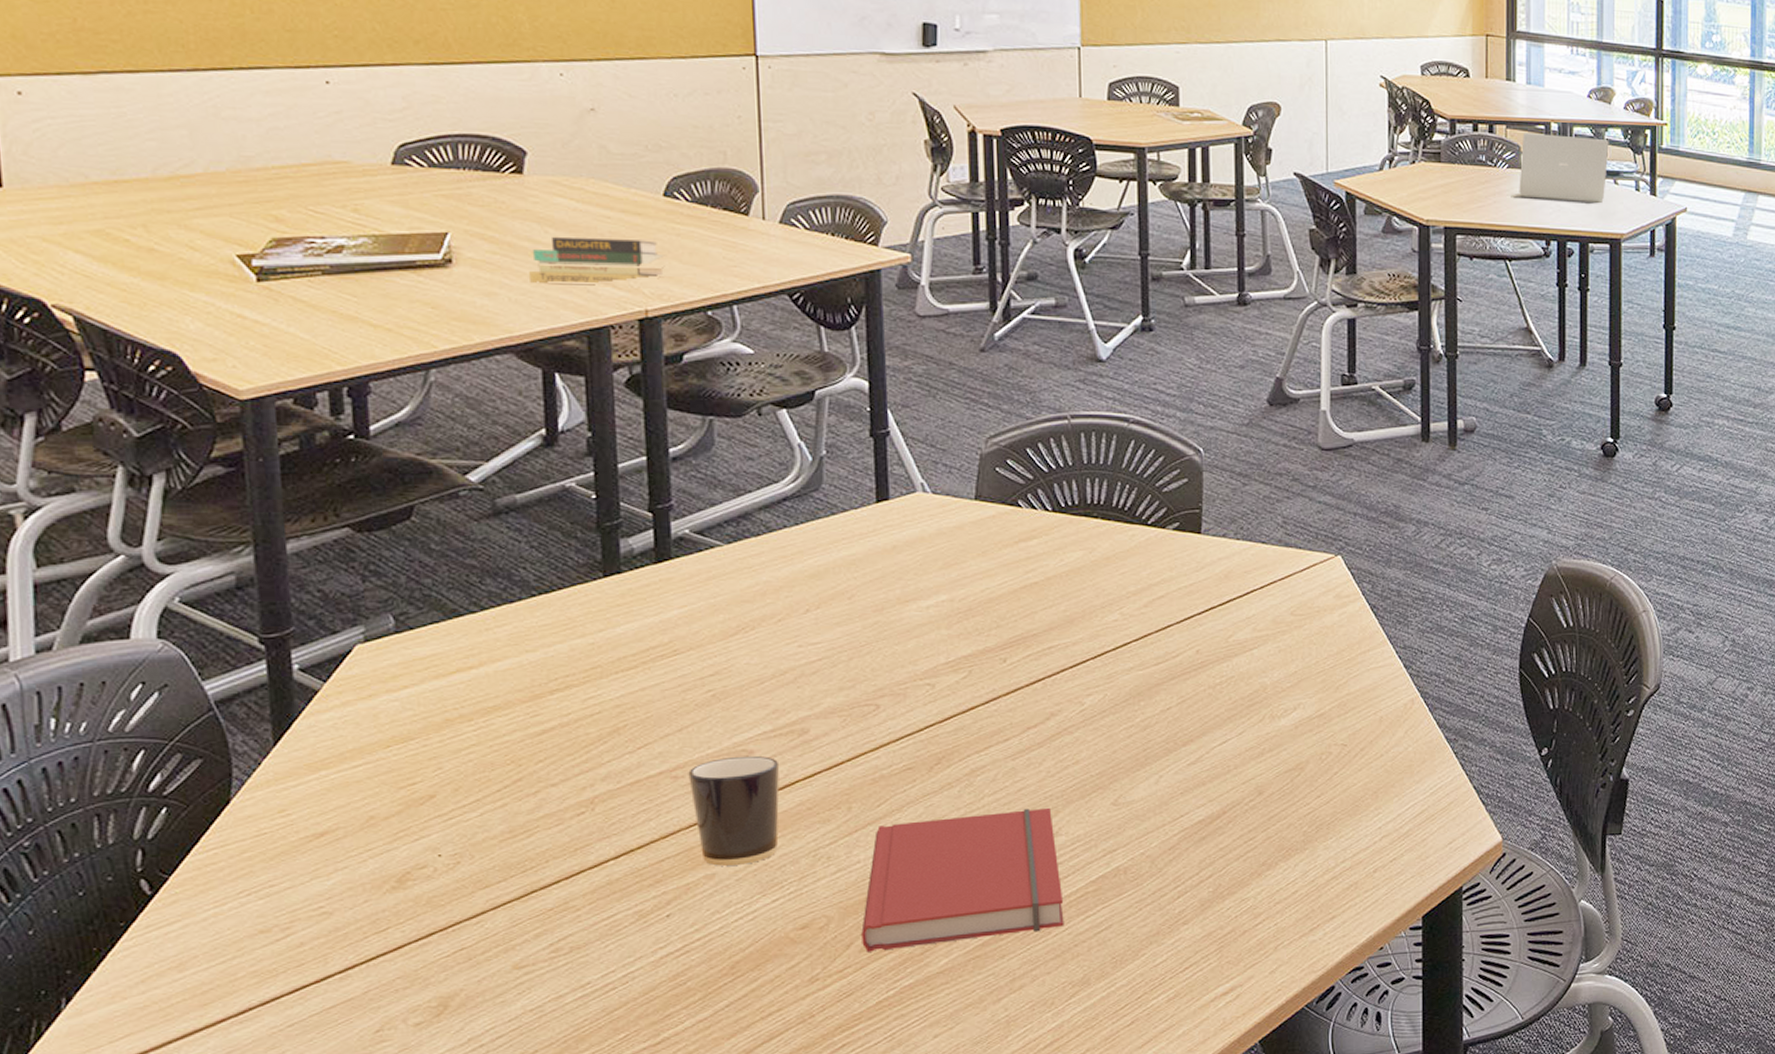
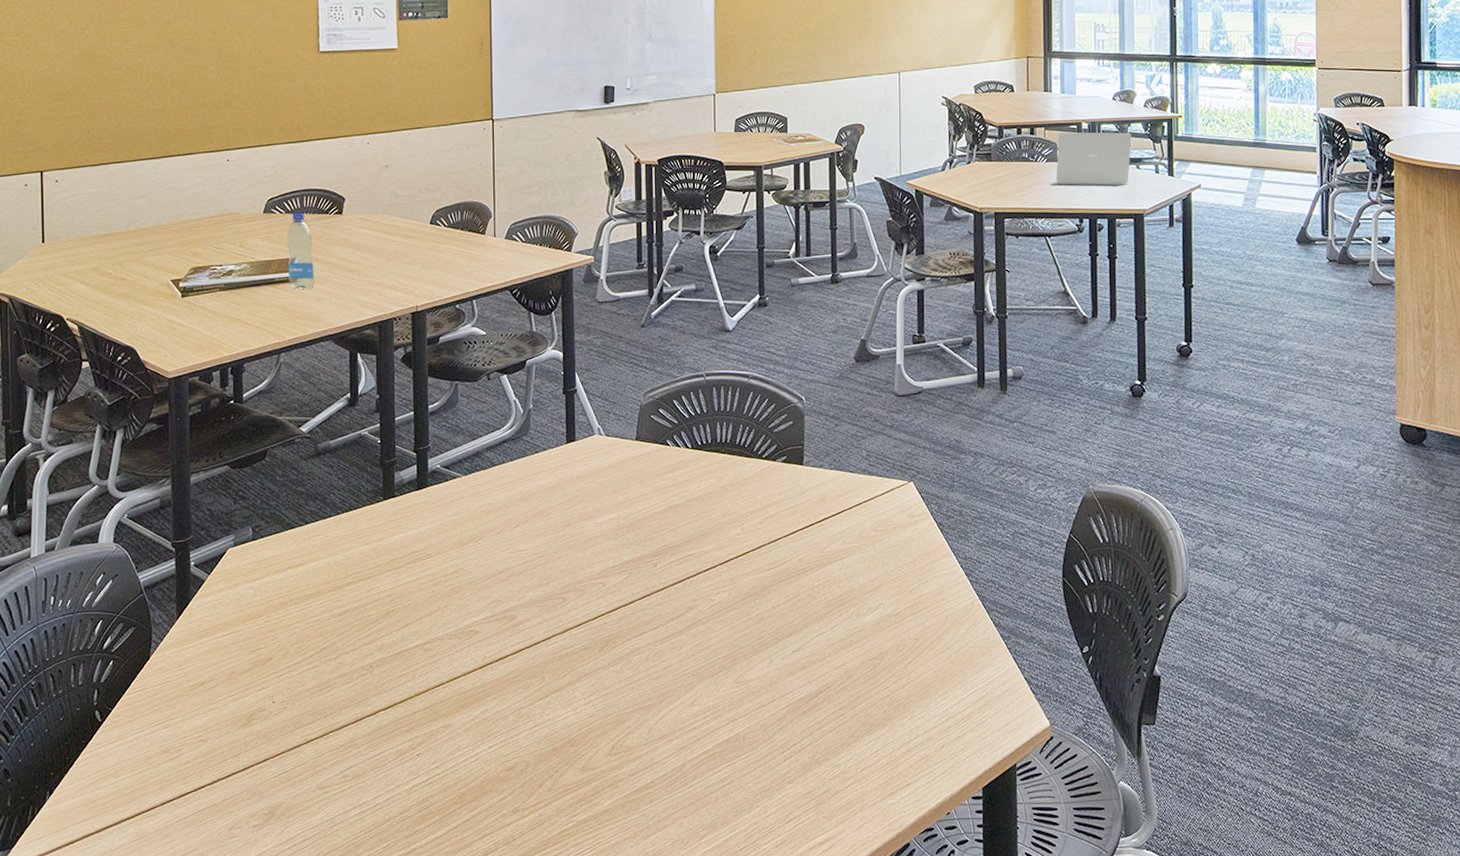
bottle: none [432,166,481,281] -> present [287,212,314,291]
books: present [529,237,666,286] -> none [344,256,431,291]
mug: present [688,755,780,866] -> none [434,635,496,719]
book: present [861,807,1065,952] -> none [550,683,698,792]

